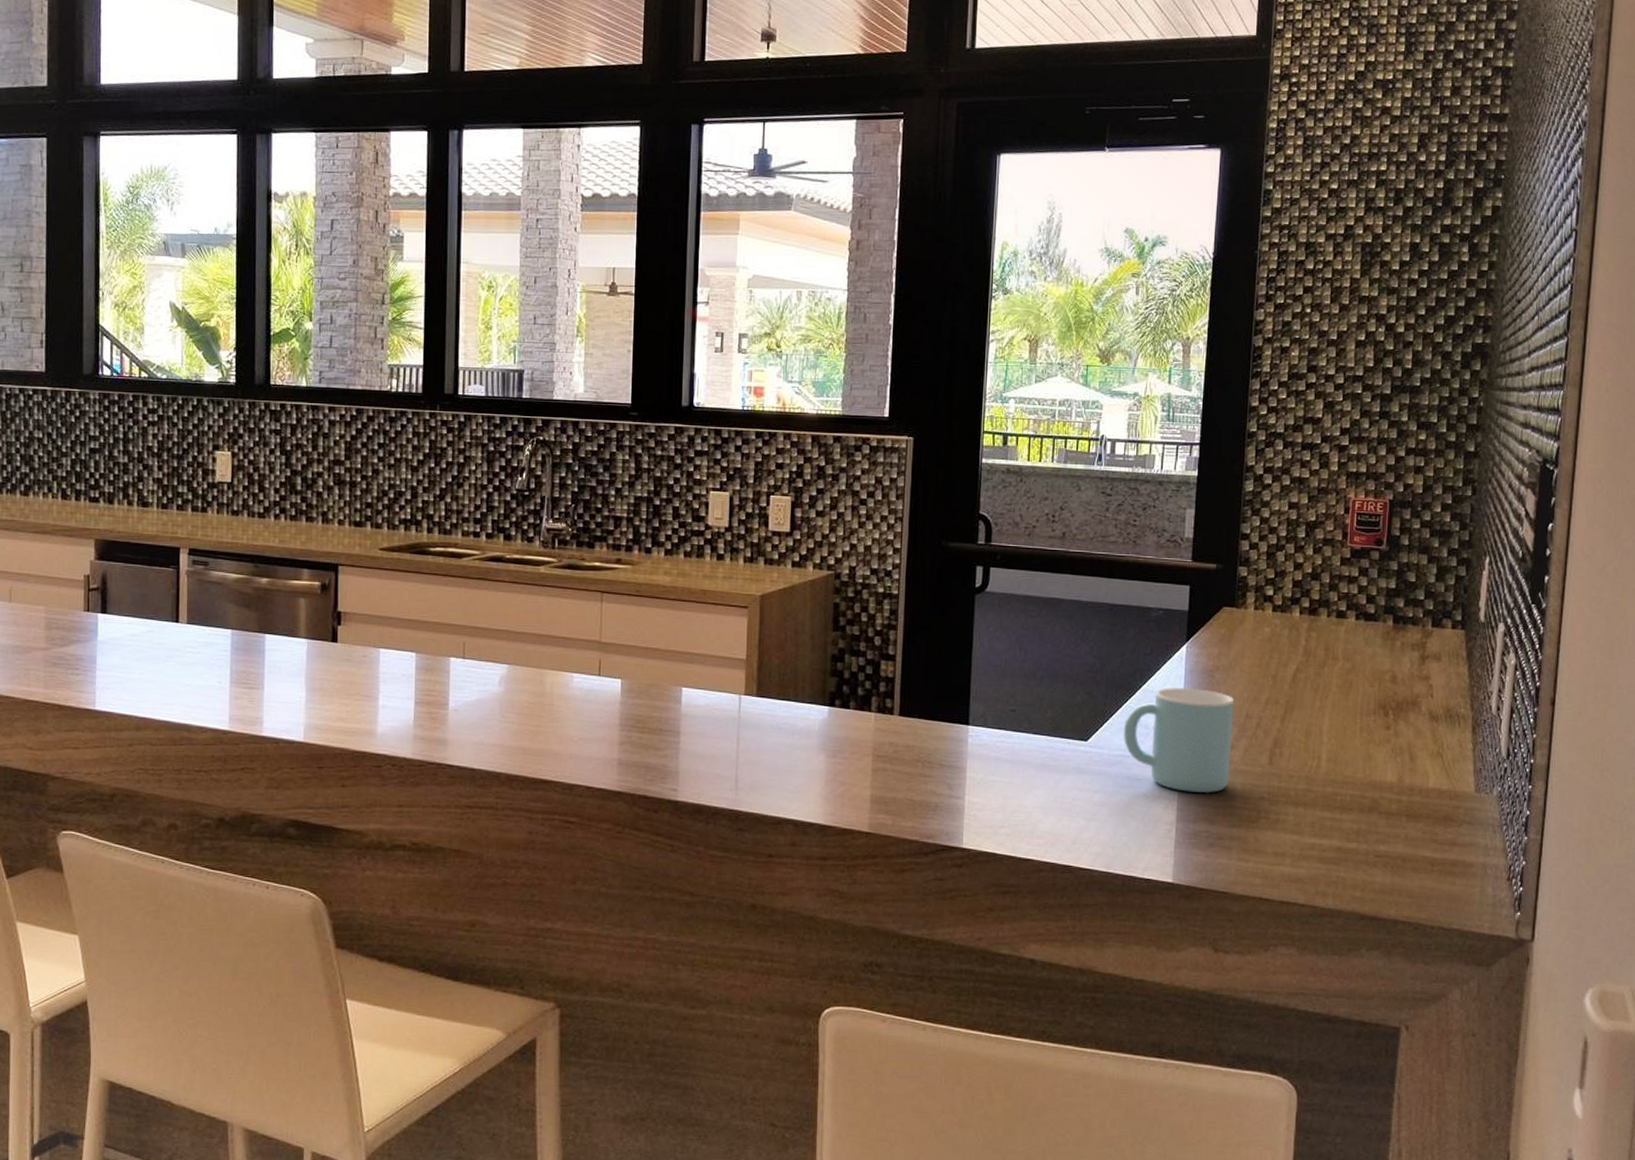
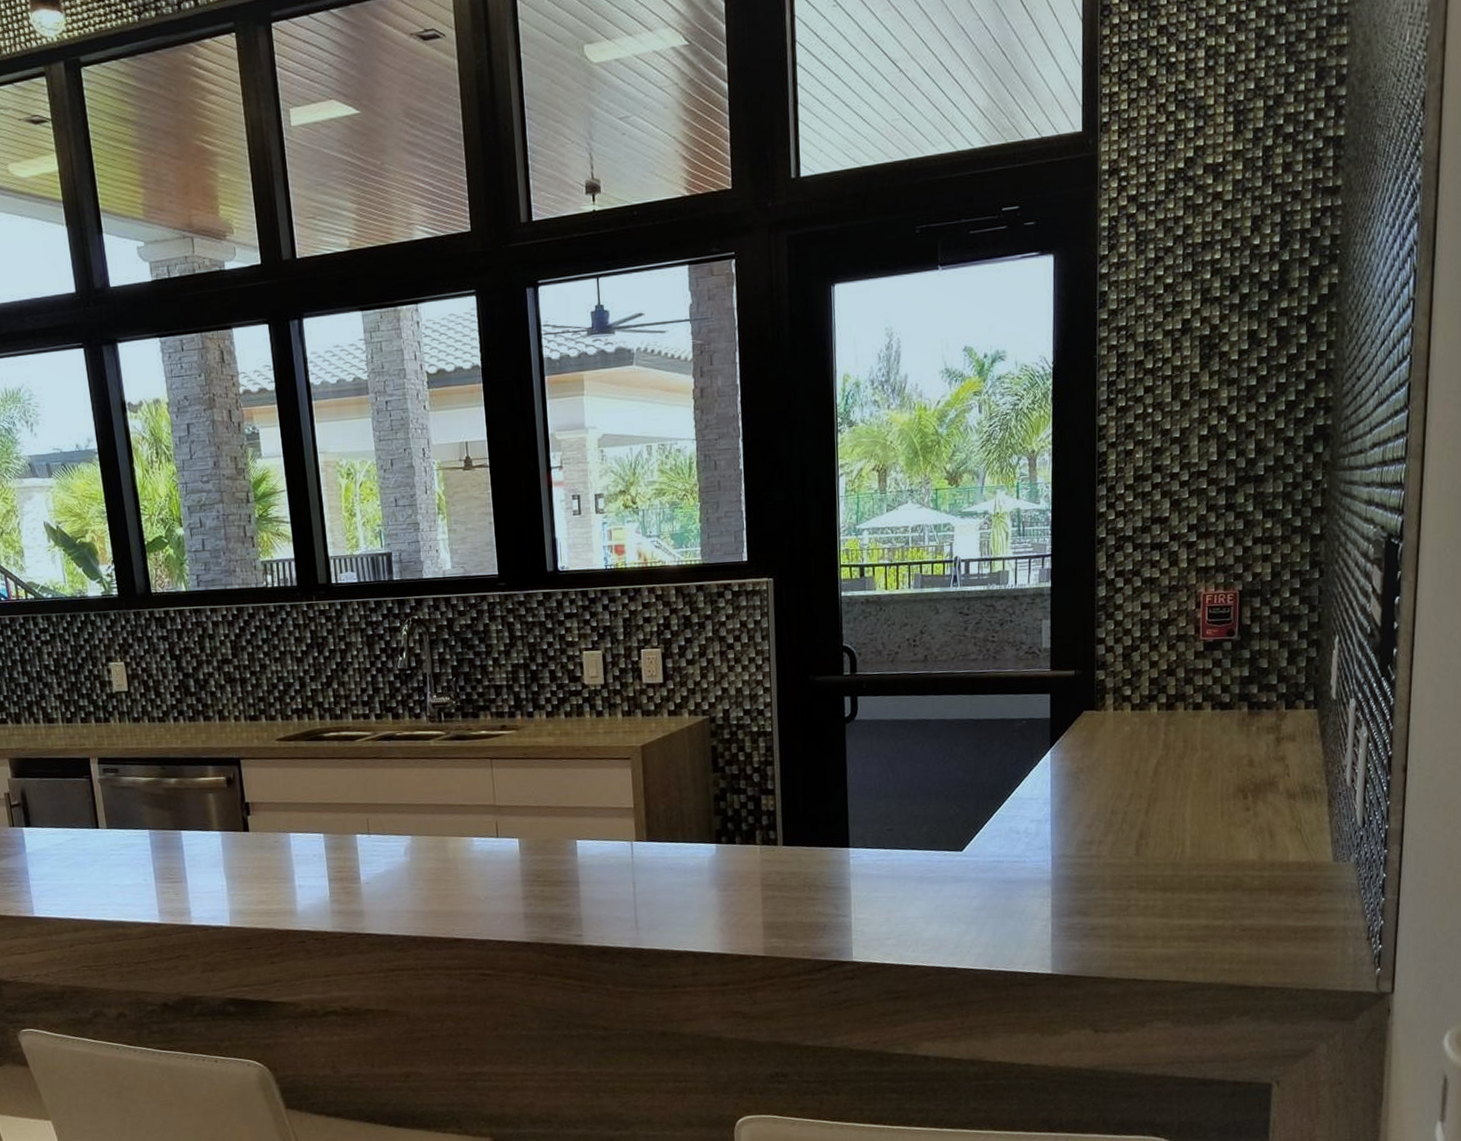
mug: present [1124,688,1235,794] -> none [996,791,1100,889]

